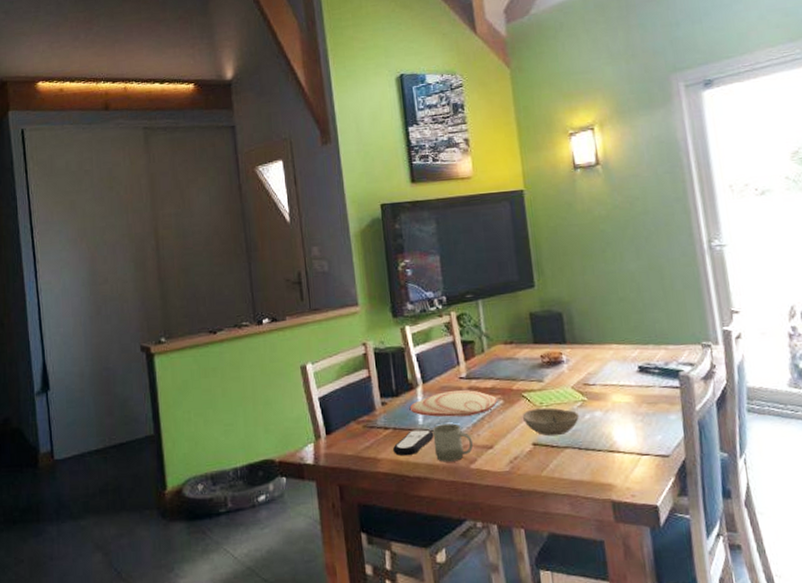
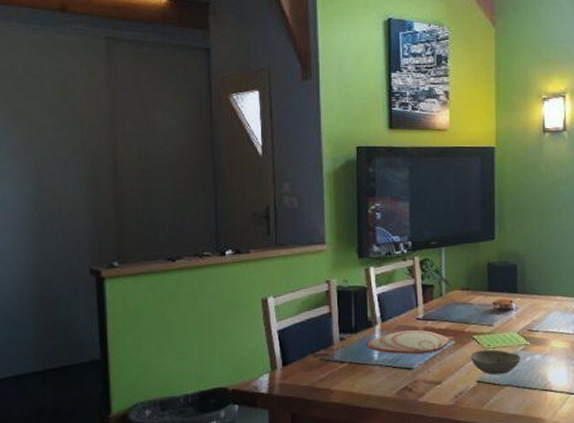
remote control: present [393,429,434,456] -> none [347,365,388,389]
cup: present [432,423,474,462] -> none [386,360,423,395]

